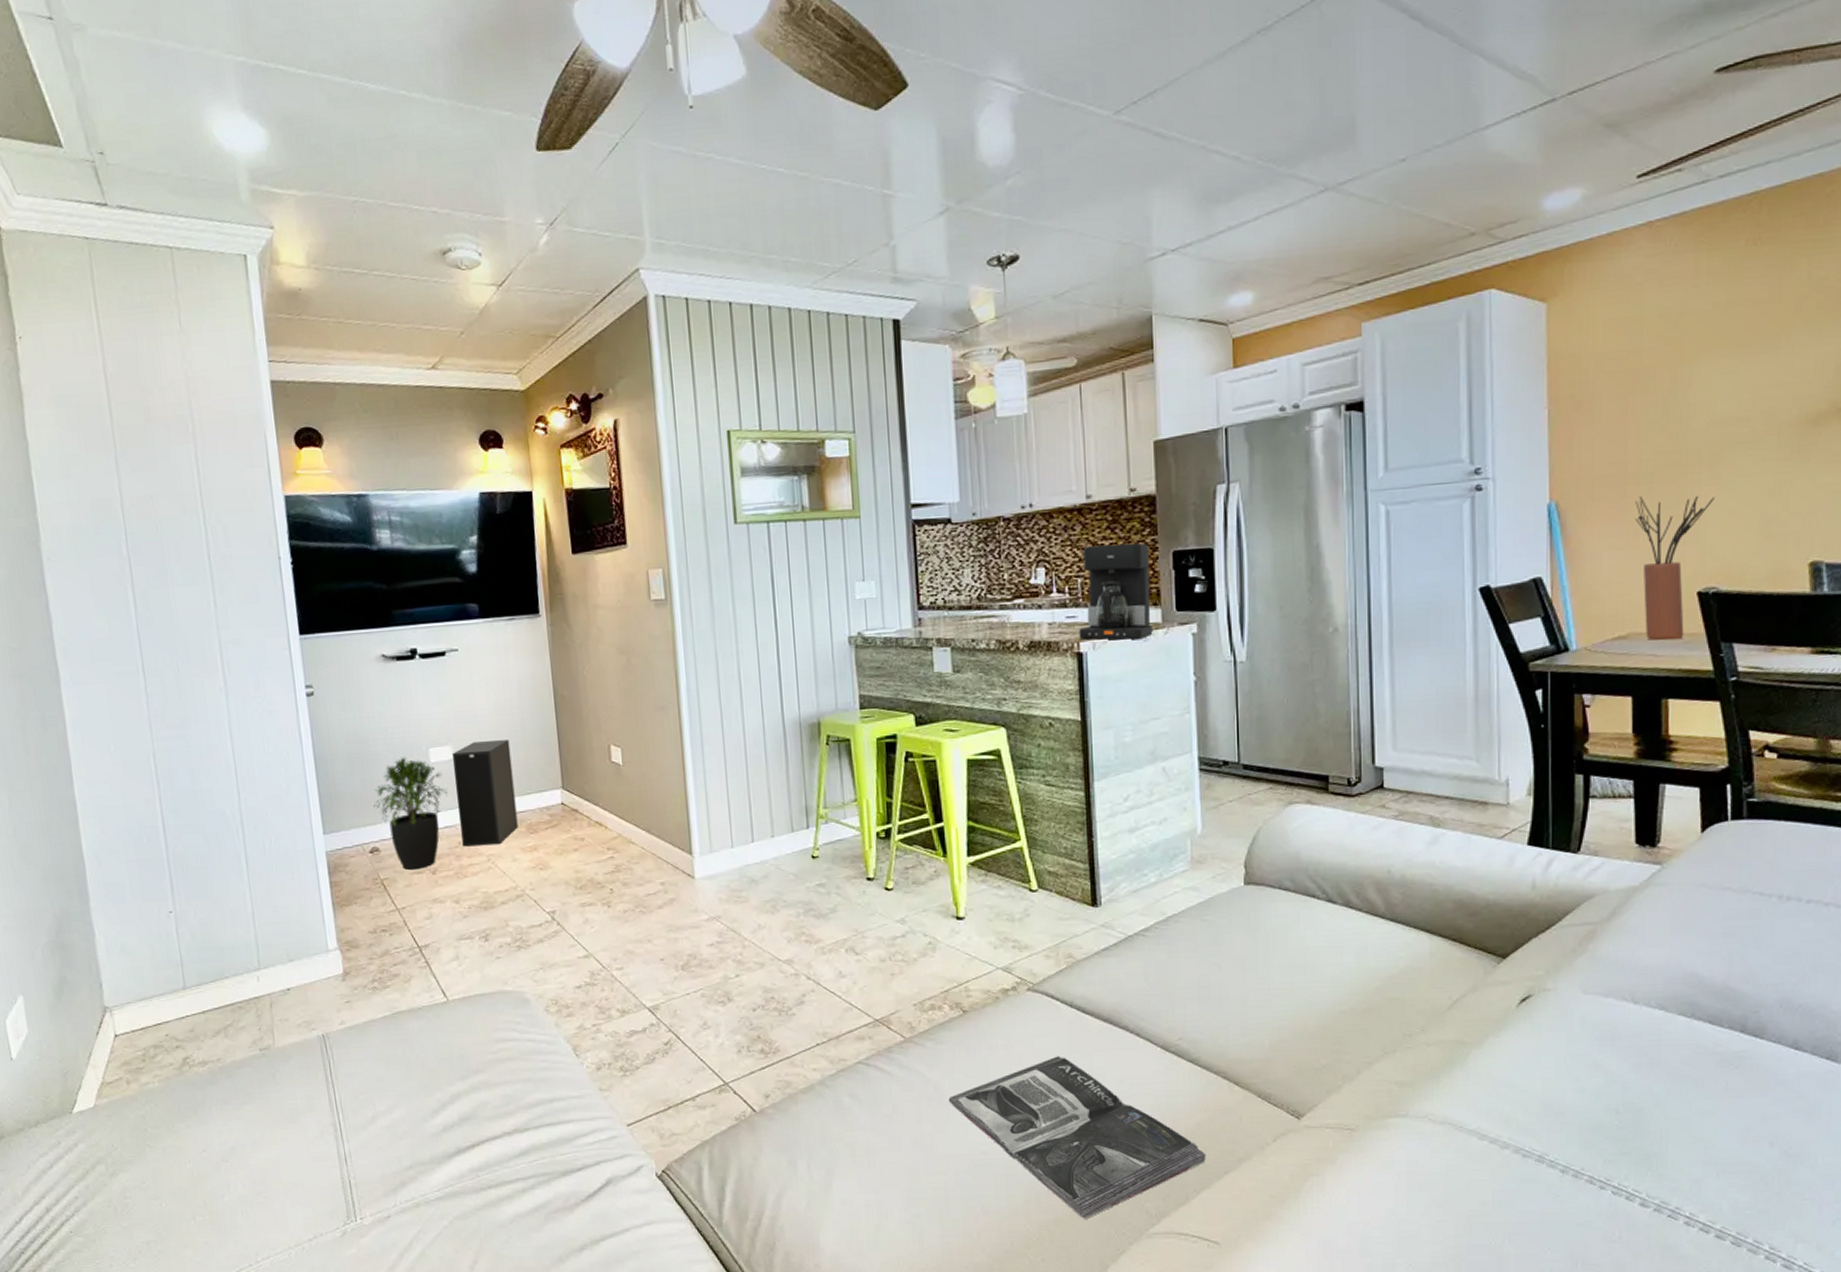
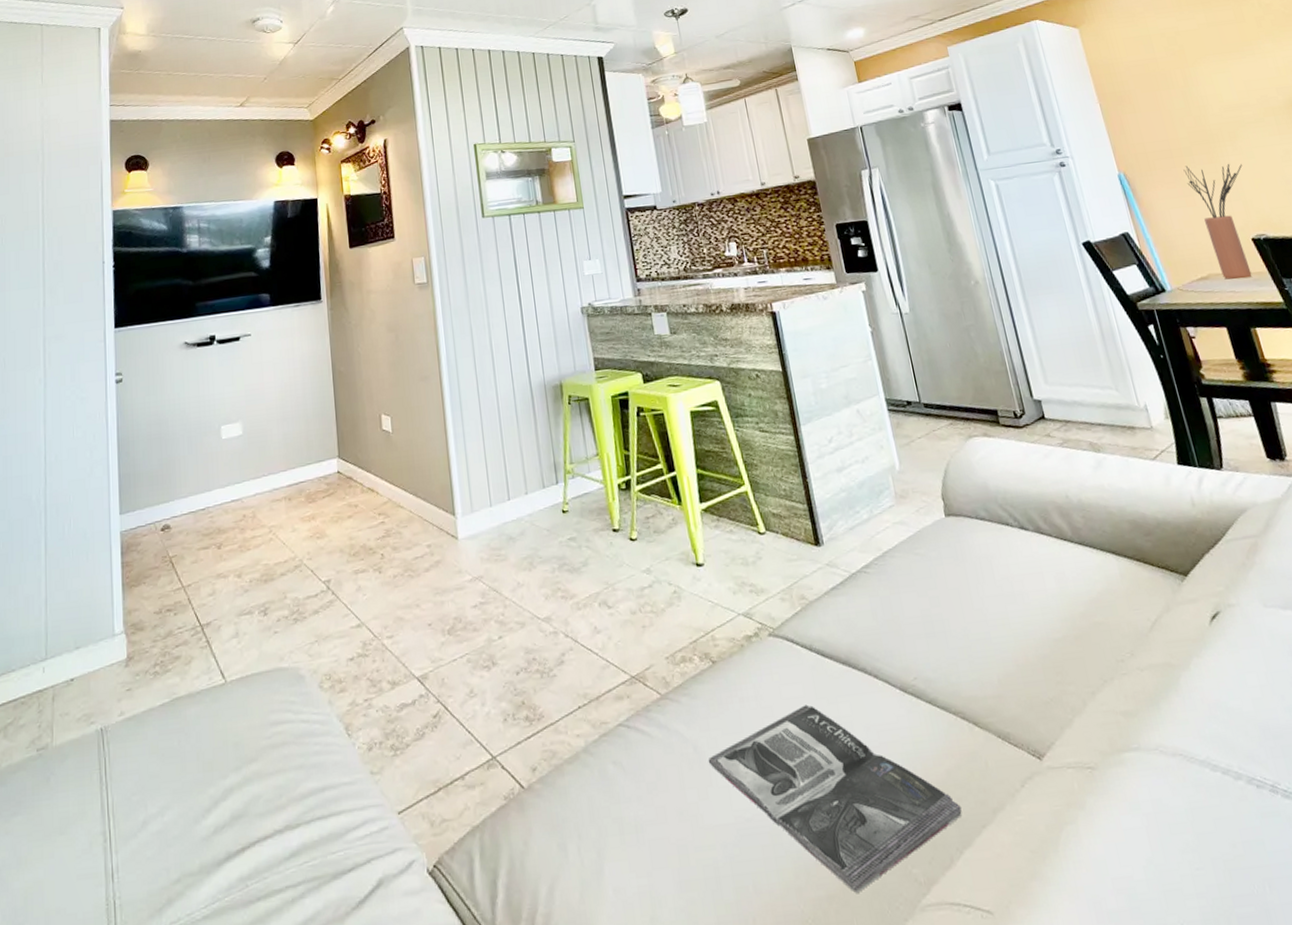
potted plant: present [373,757,447,870] -> none [168,435,235,546]
speaker: present [452,740,518,847] -> none [242,414,298,520]
coffee maker: present [1078,542,1153,641] -> none [764,218,831,301]

